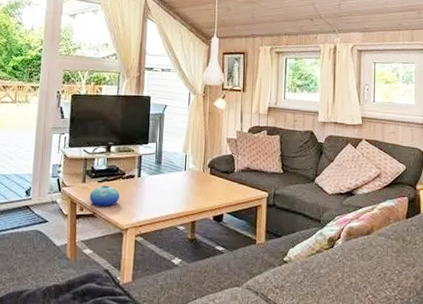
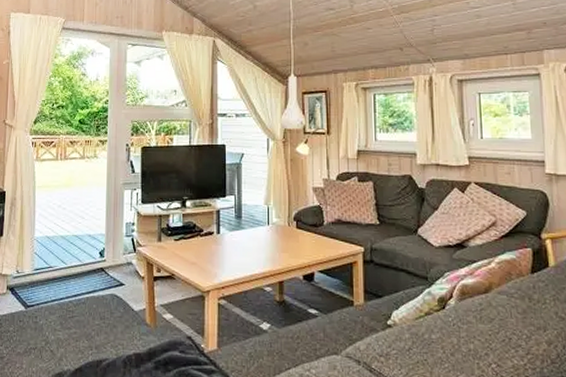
bowl: present [89,185,119,207] -> none [166,243,198,267]

